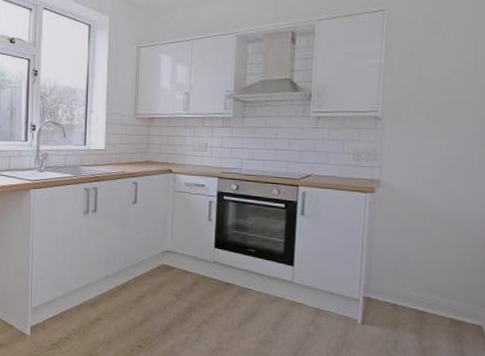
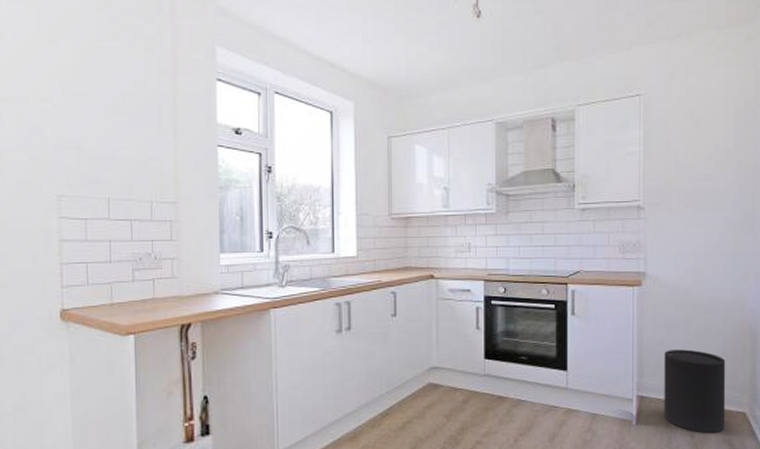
trash can: none [391,256,463,343] -> present [664,349,726,434]

